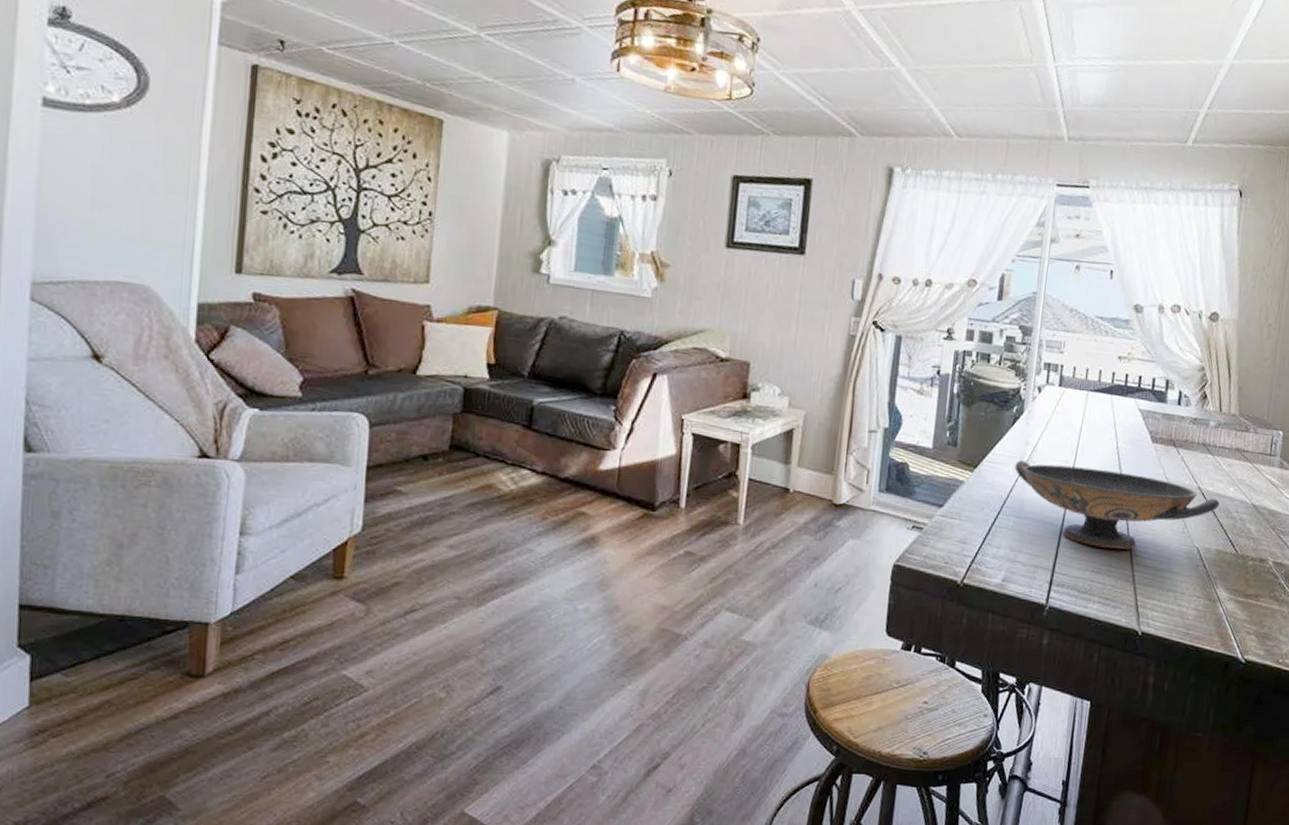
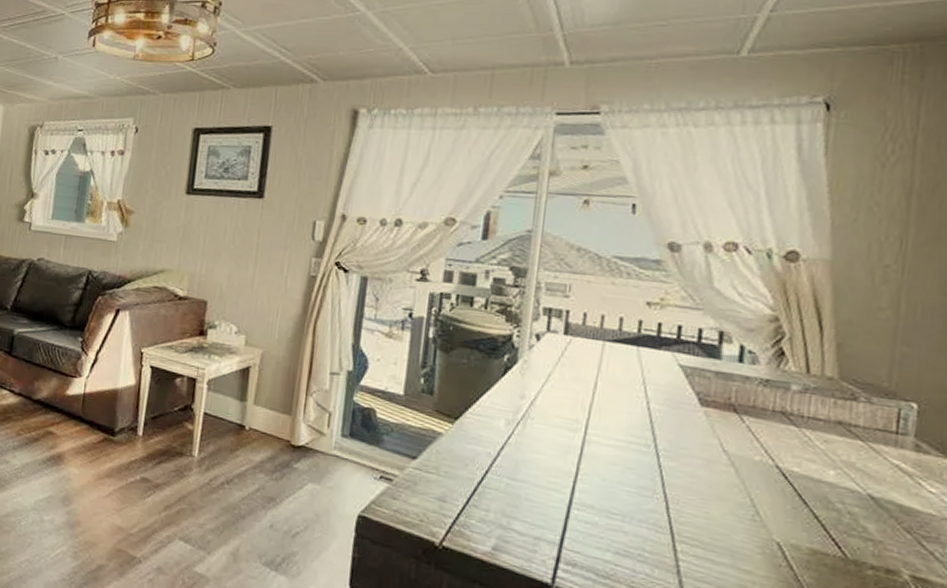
decorative bowl: present [1015,460,1220,549] -> none [507,415,813,533]

